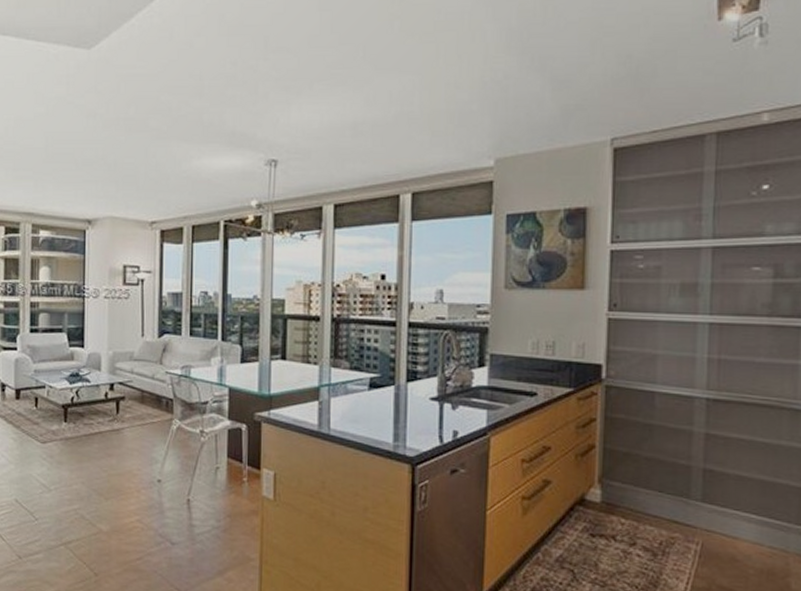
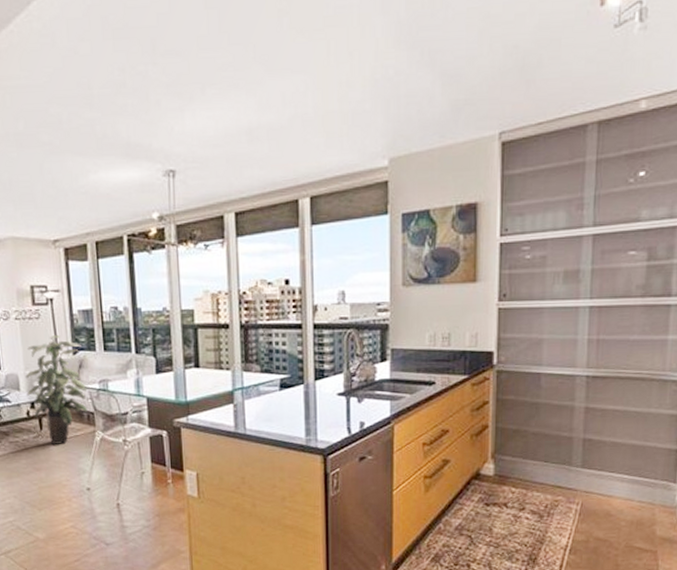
indoor plant: none [107,315,169,430] -> present [25,334,88,444]

